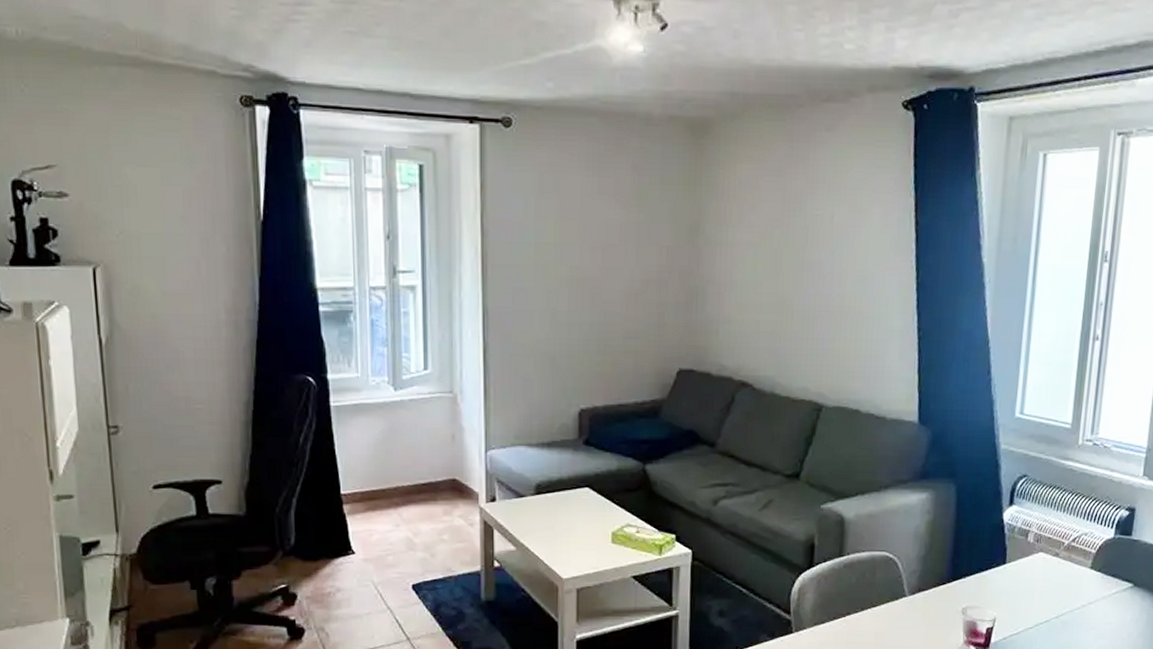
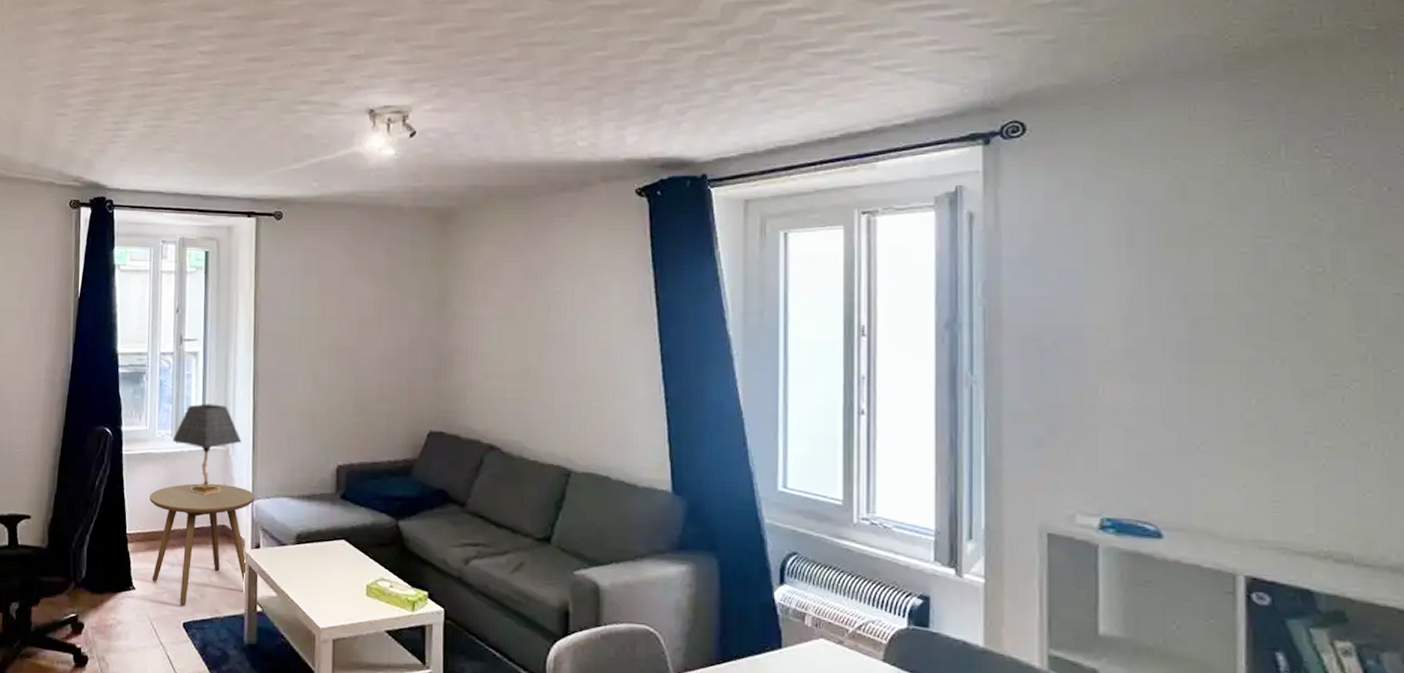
side table: none [366,435,488,568] -> present [150,483,255,606]
table lamp: none [389,345,471,447] -> present [171,403,242,495]

